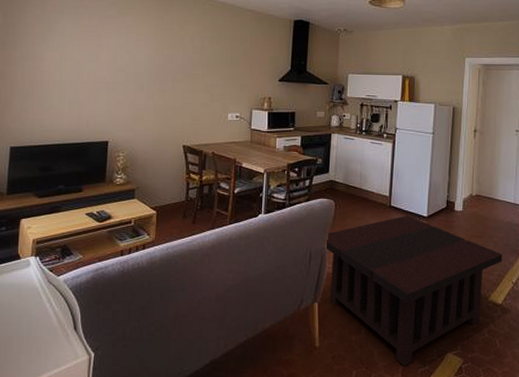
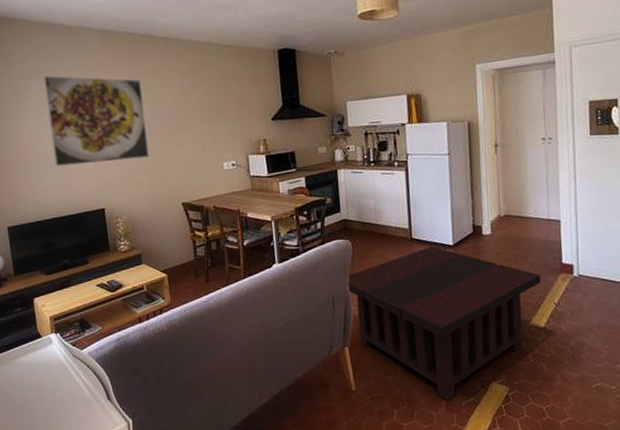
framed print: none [69,12,165,99] -> present [43,75,150,167]

